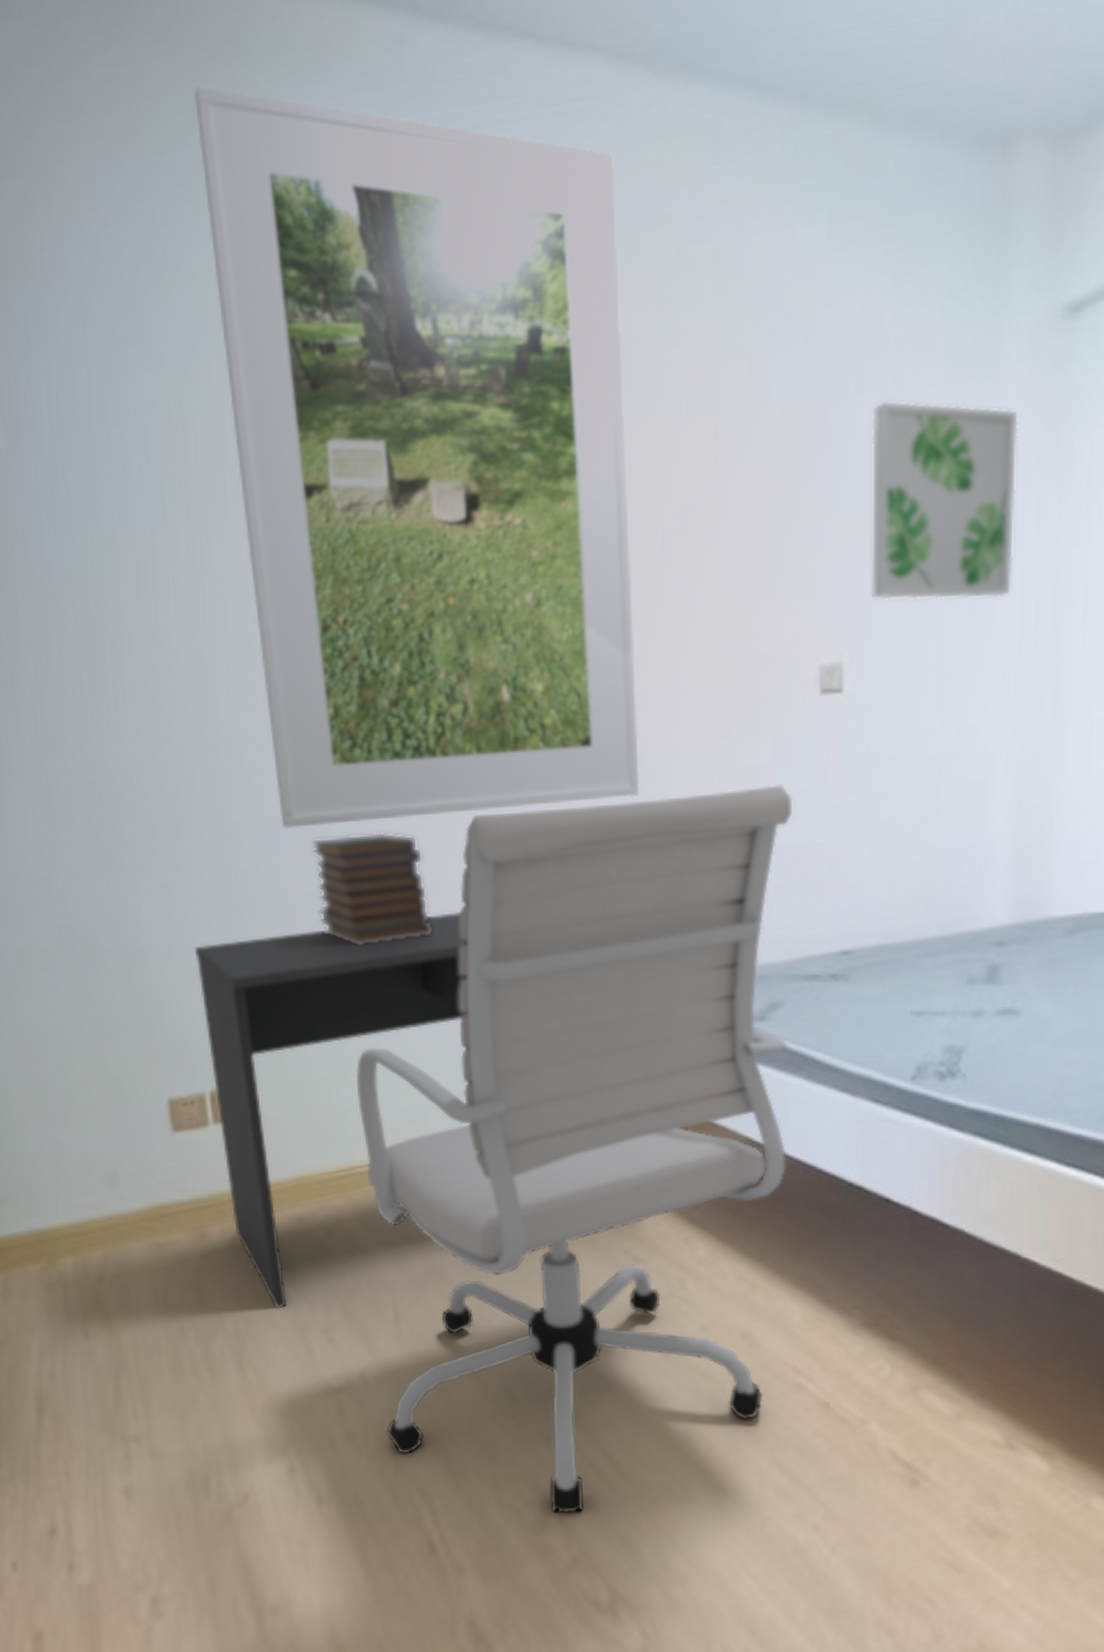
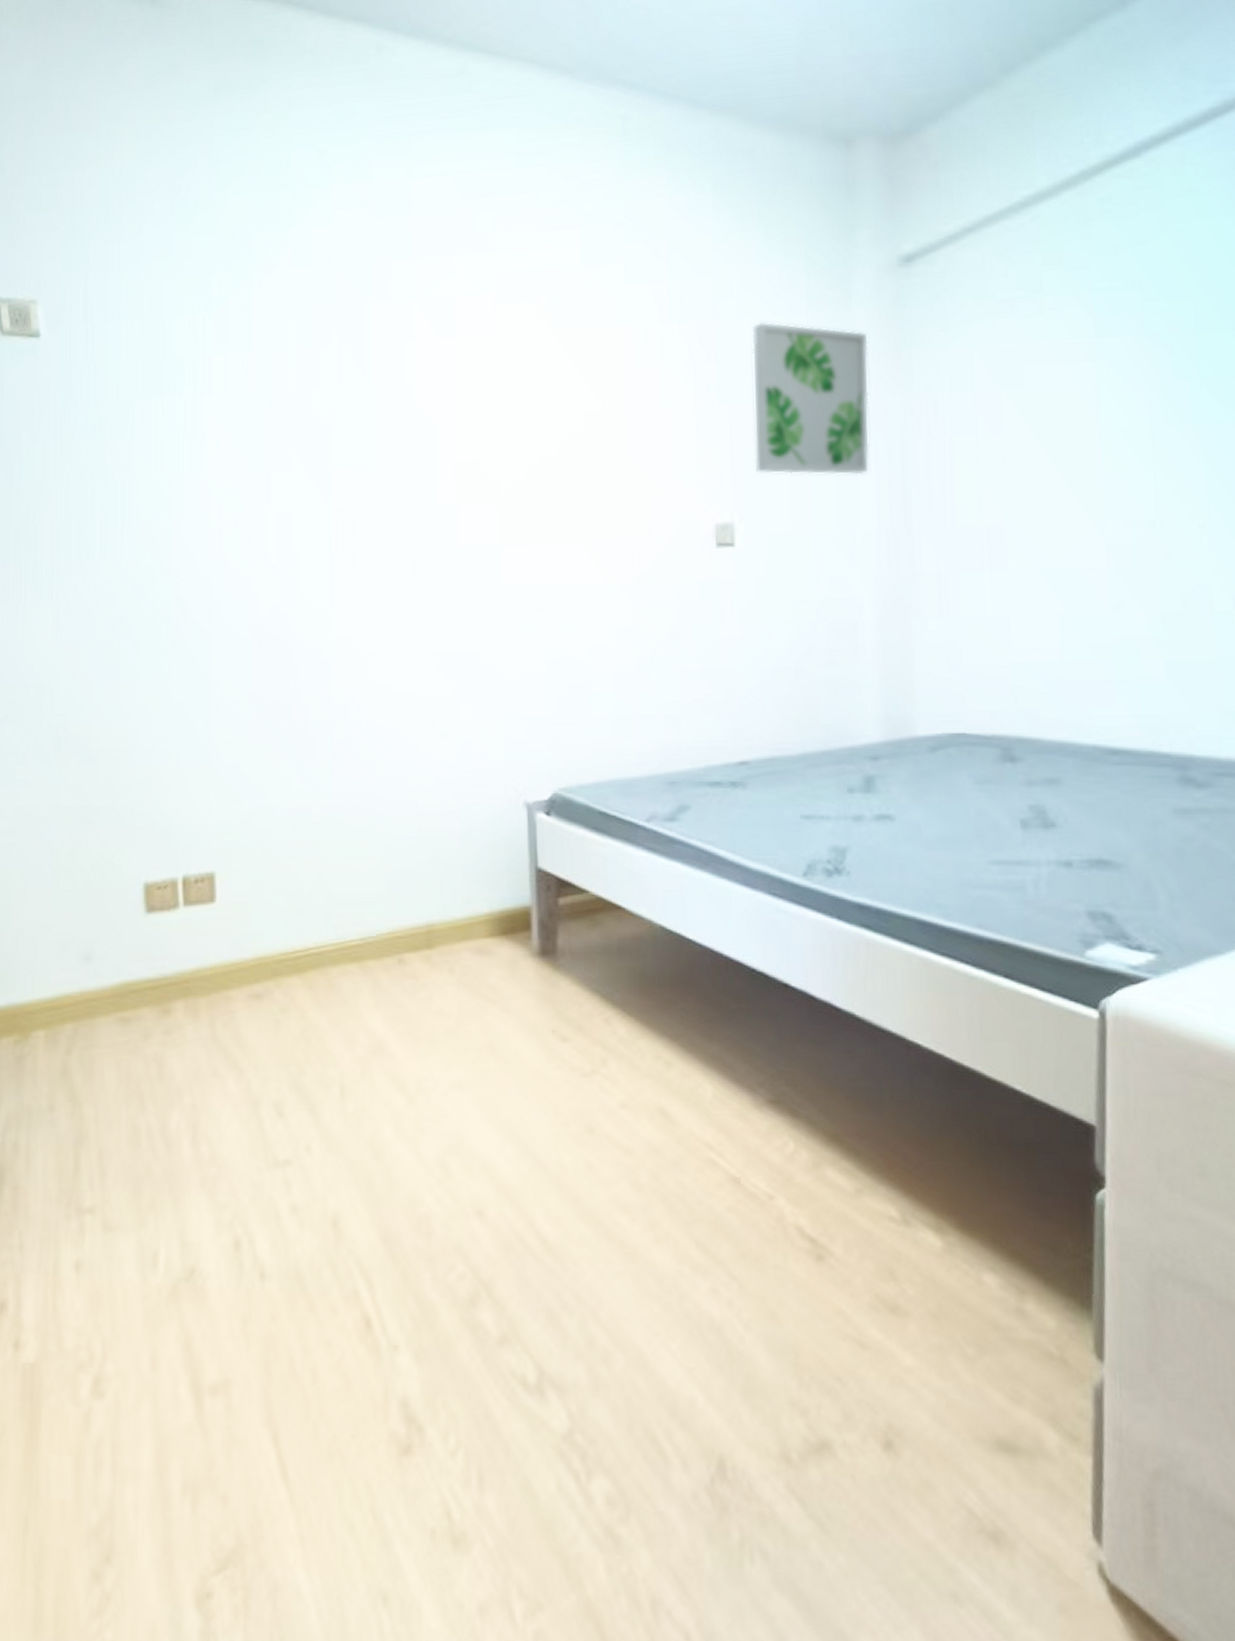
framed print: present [194,86,640,828] -> none [220,74,567,646]
desk: present [195,911,465,1309] -> none [177,720,414,1083]
book stack: present [312,832,432,945] -> none [285,652,386,748]
office chair: present [356,784,793,1514] -> none [315,620,696,1289]

